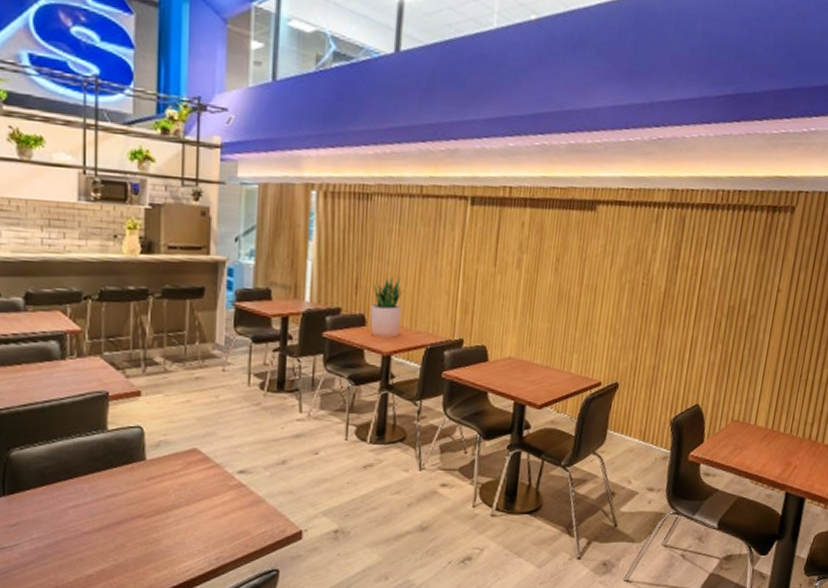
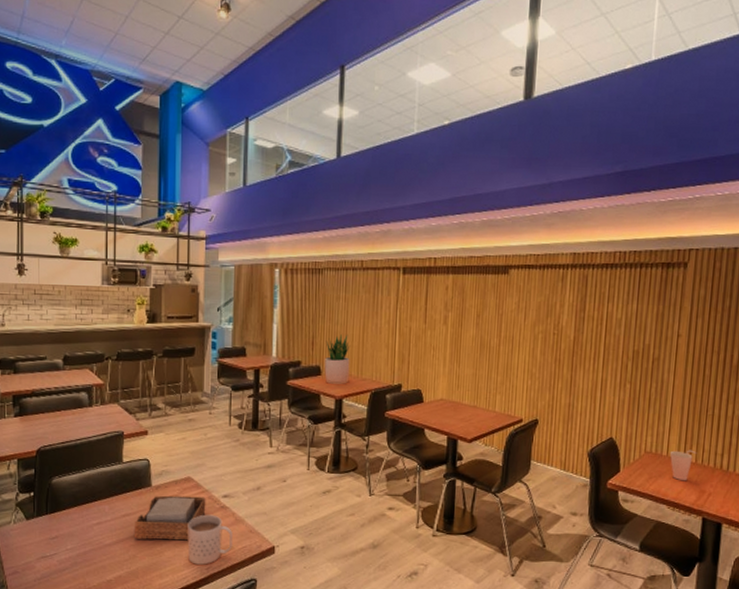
napkin holder: none [122,471,217,526] -> present [134,495,206,541]
mug: none [191,494,250,554] -> present [187,514,232,565]
cup: none [757,418,787,453] -> present [669,450,697,481]

